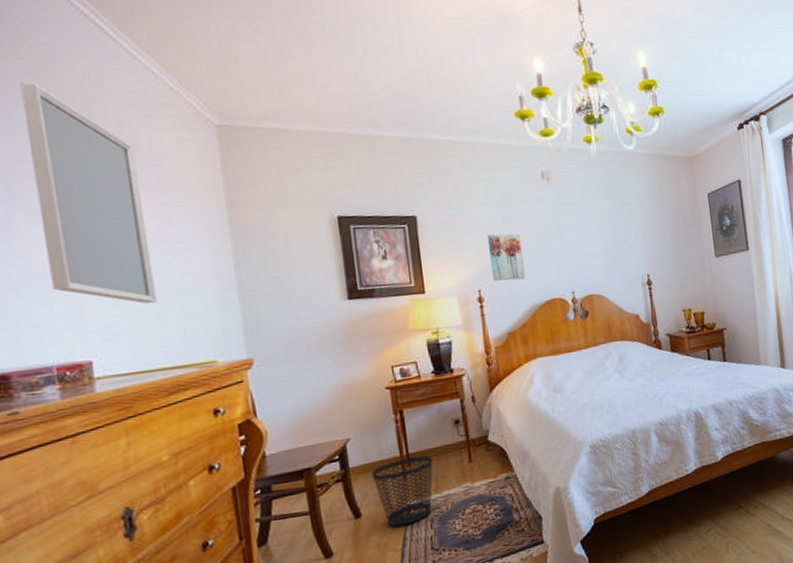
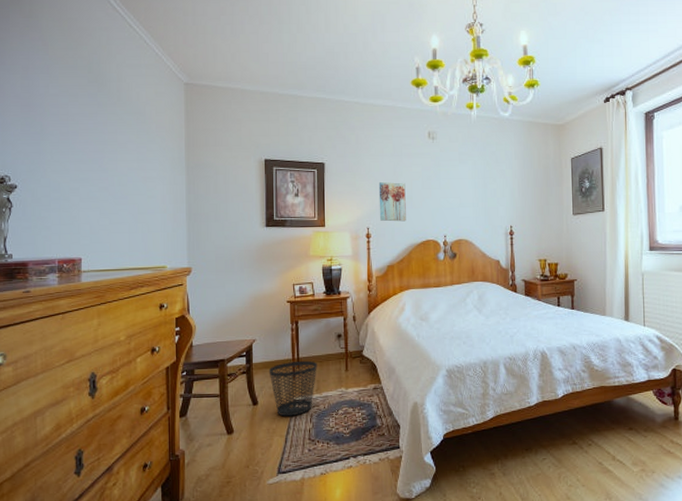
home mirror: present [20,82,157,304] -> none [57,47,129,218]

